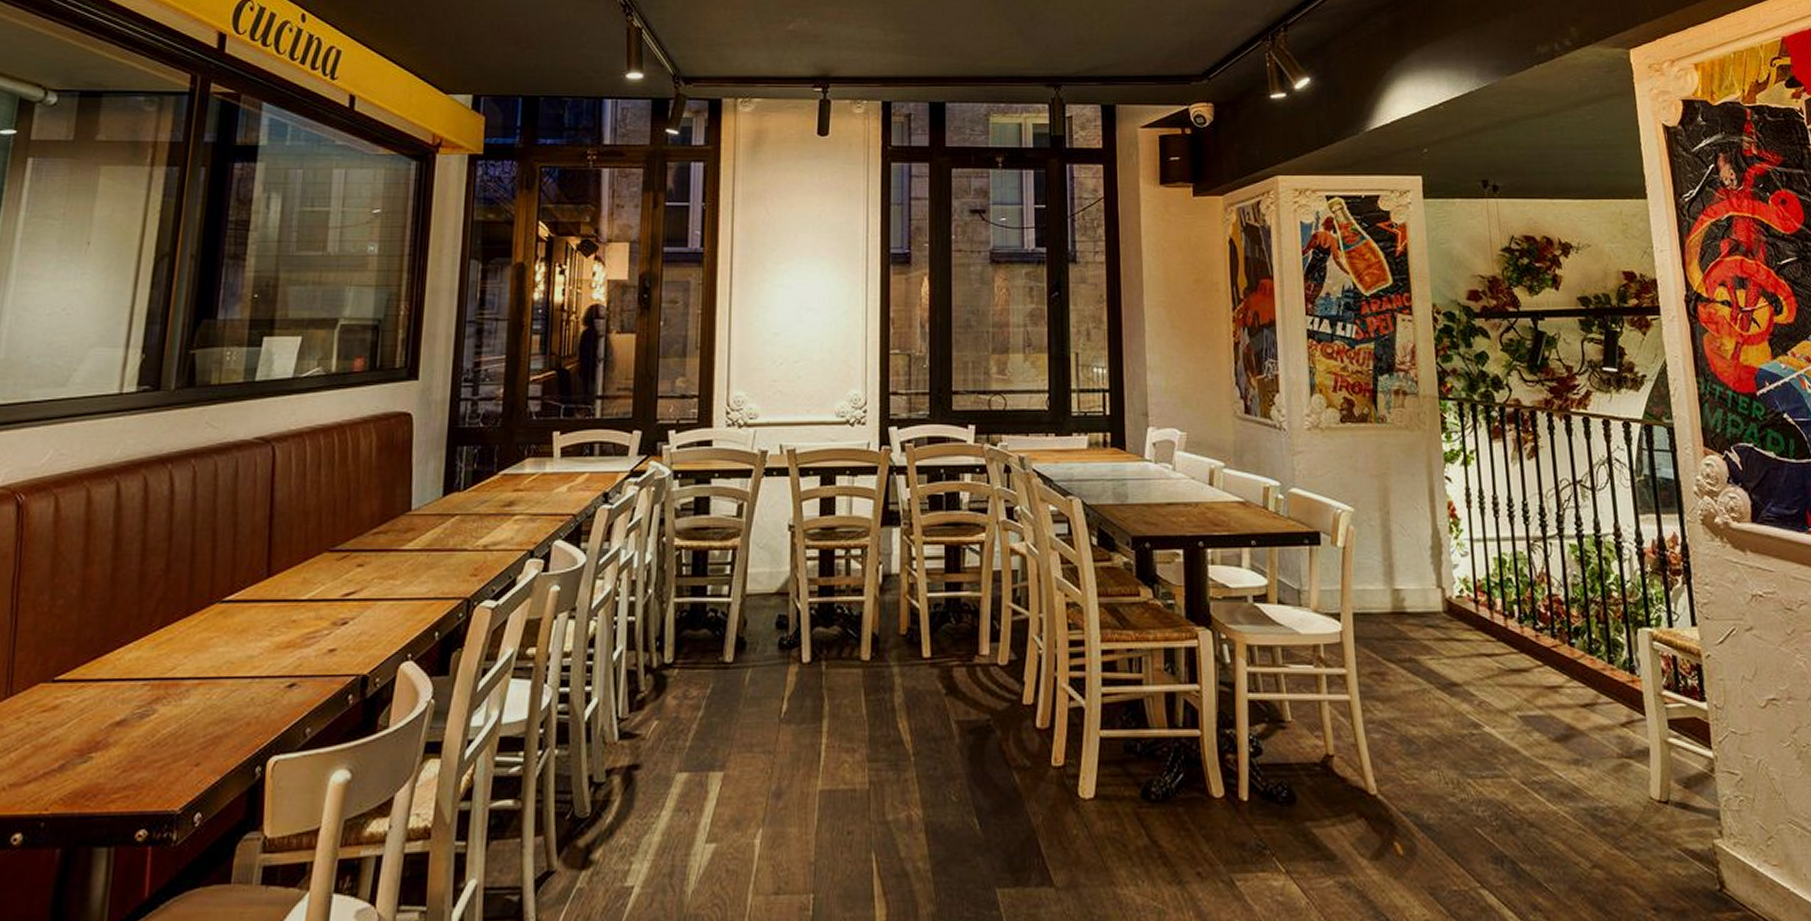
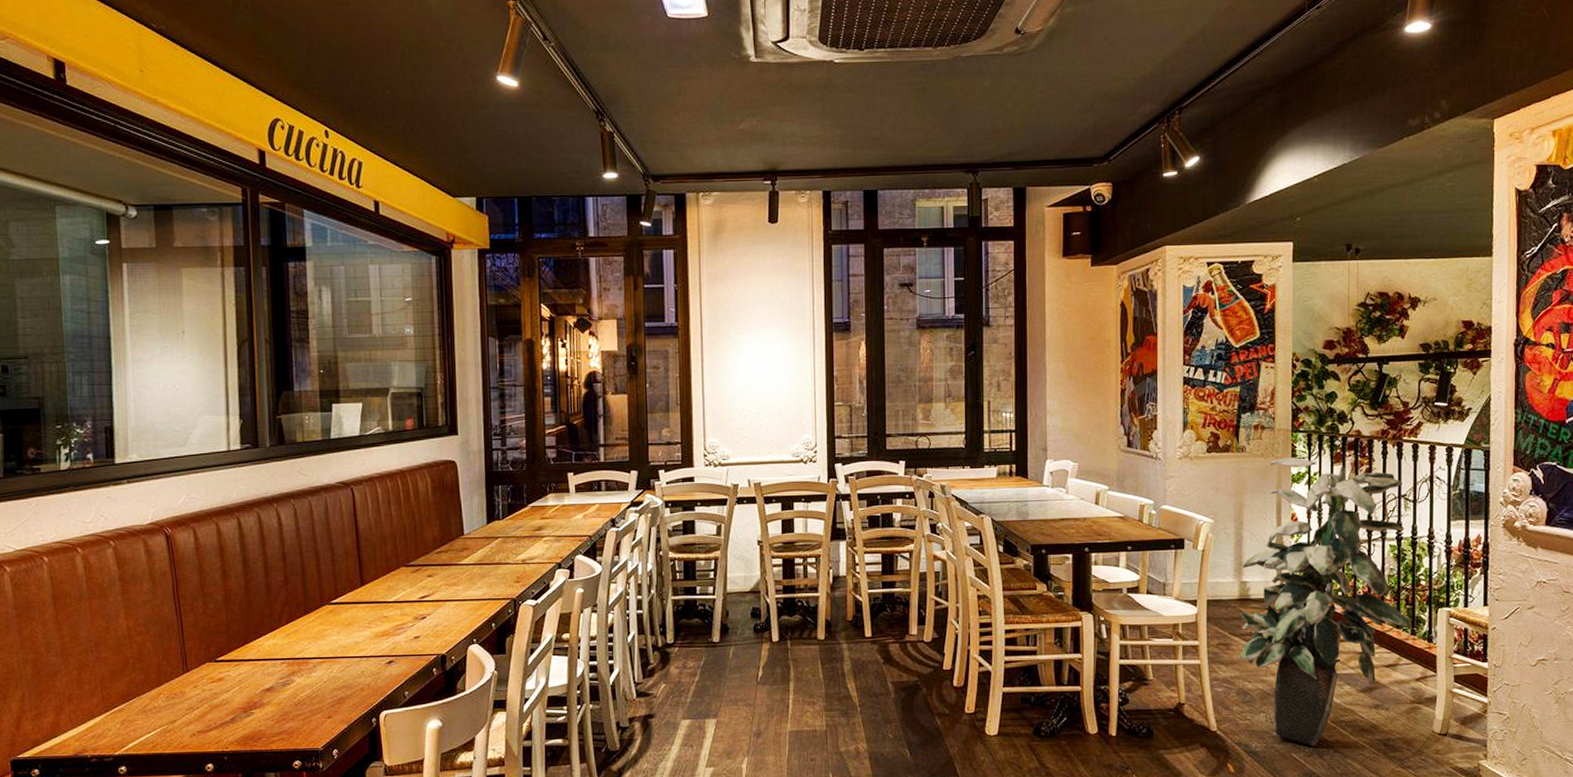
indoor plant: none [1392,431,1609,818] -> present [1239,458,1412,746]

